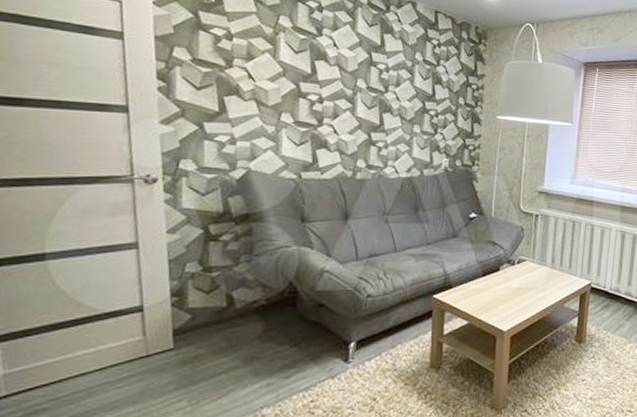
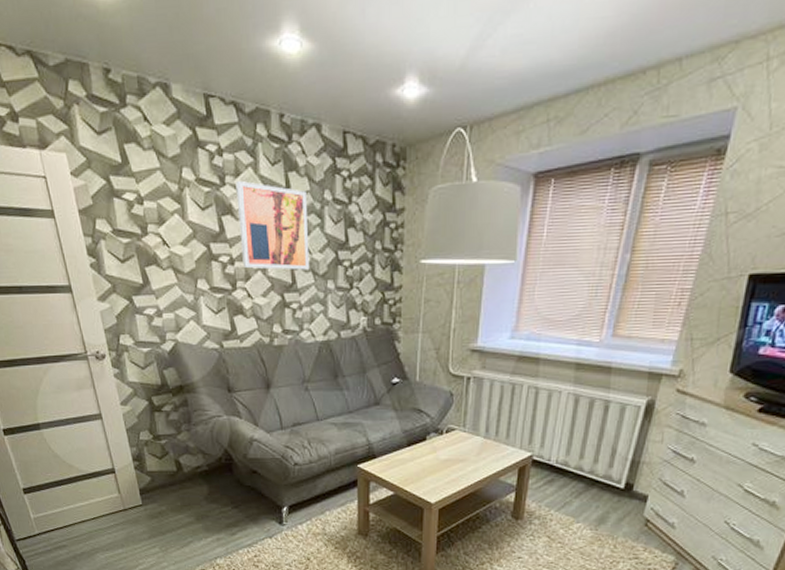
wall art: none [331,33,400,115] -> present [236,180,310,270]

